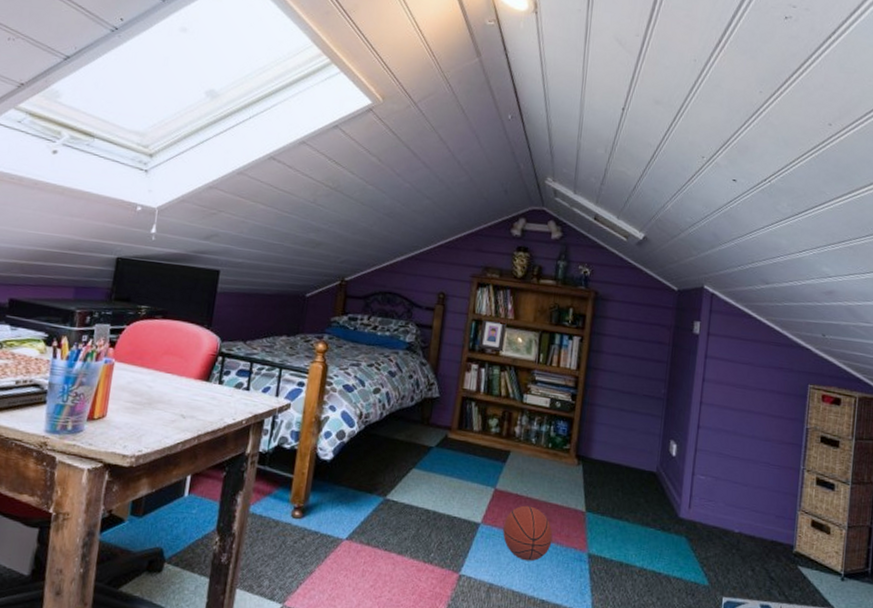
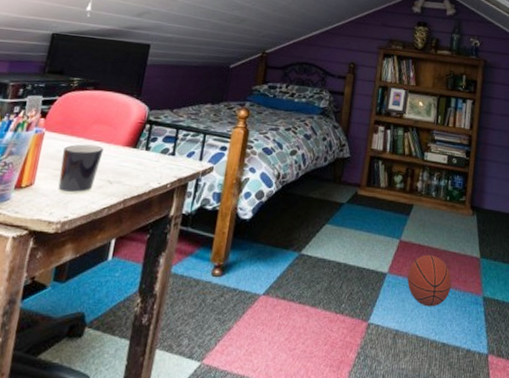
mug: none [130,376,175,429] -> present [57,144,104,196]

